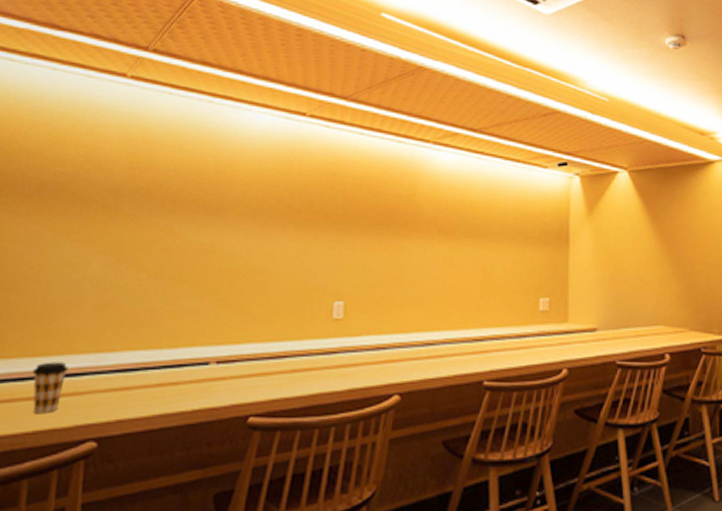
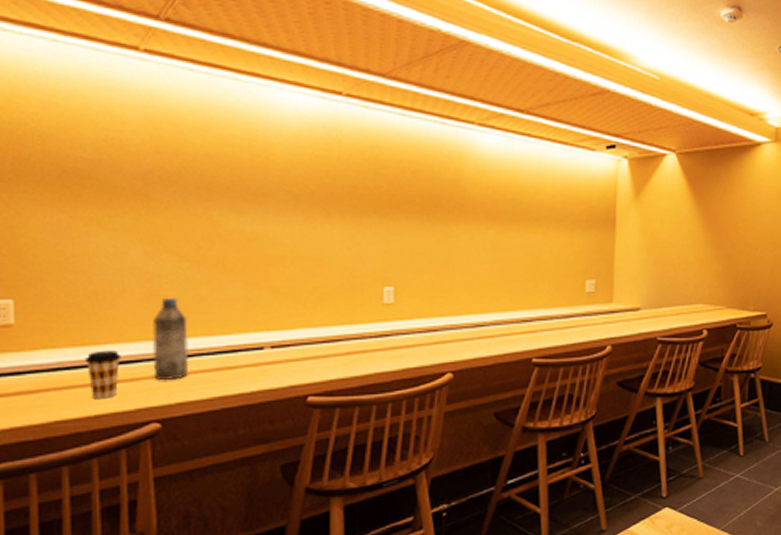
water bottle: none [97,308,138,396] -> present [151,297,189,381]

